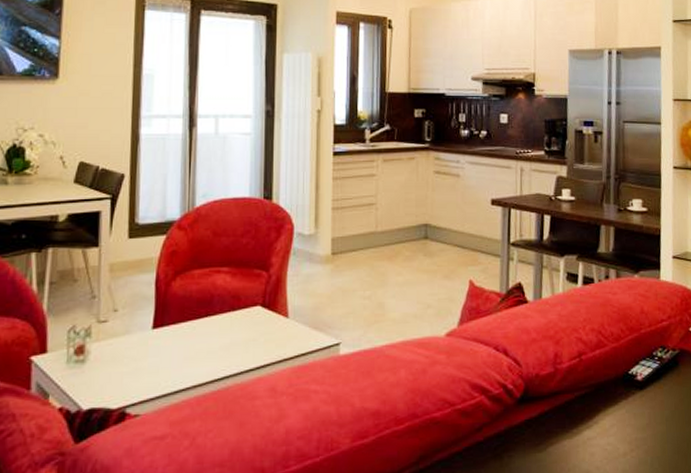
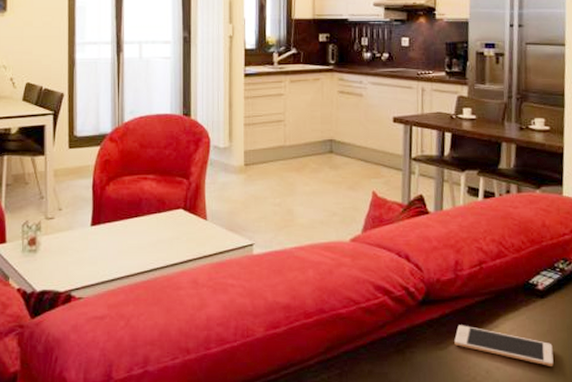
cell phone: none [554,423,653,463] -> present [454,325,554,366]

